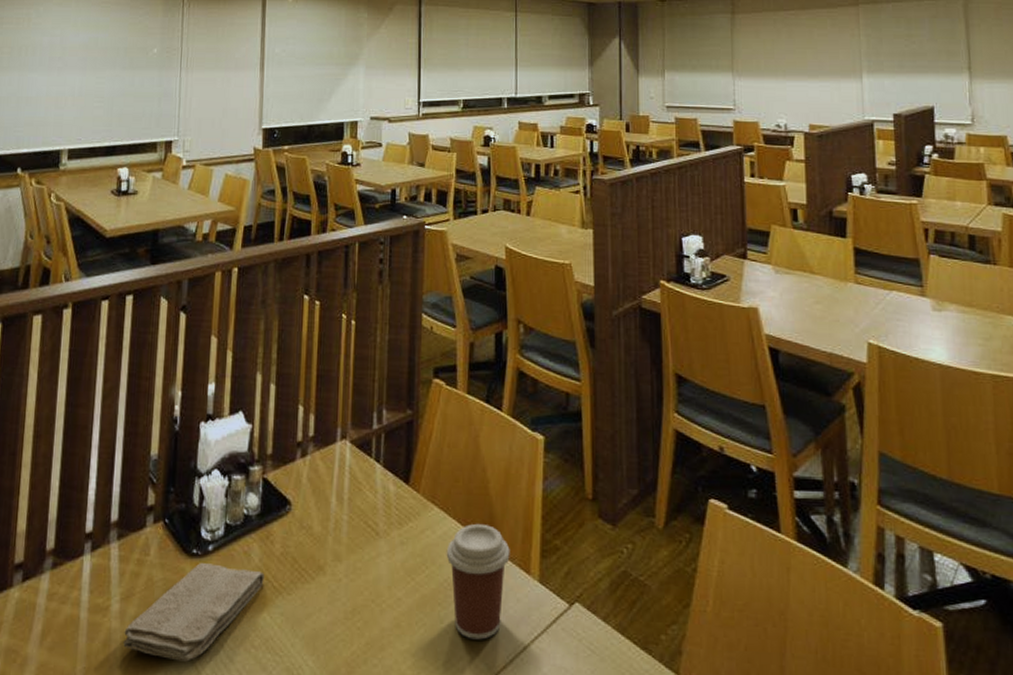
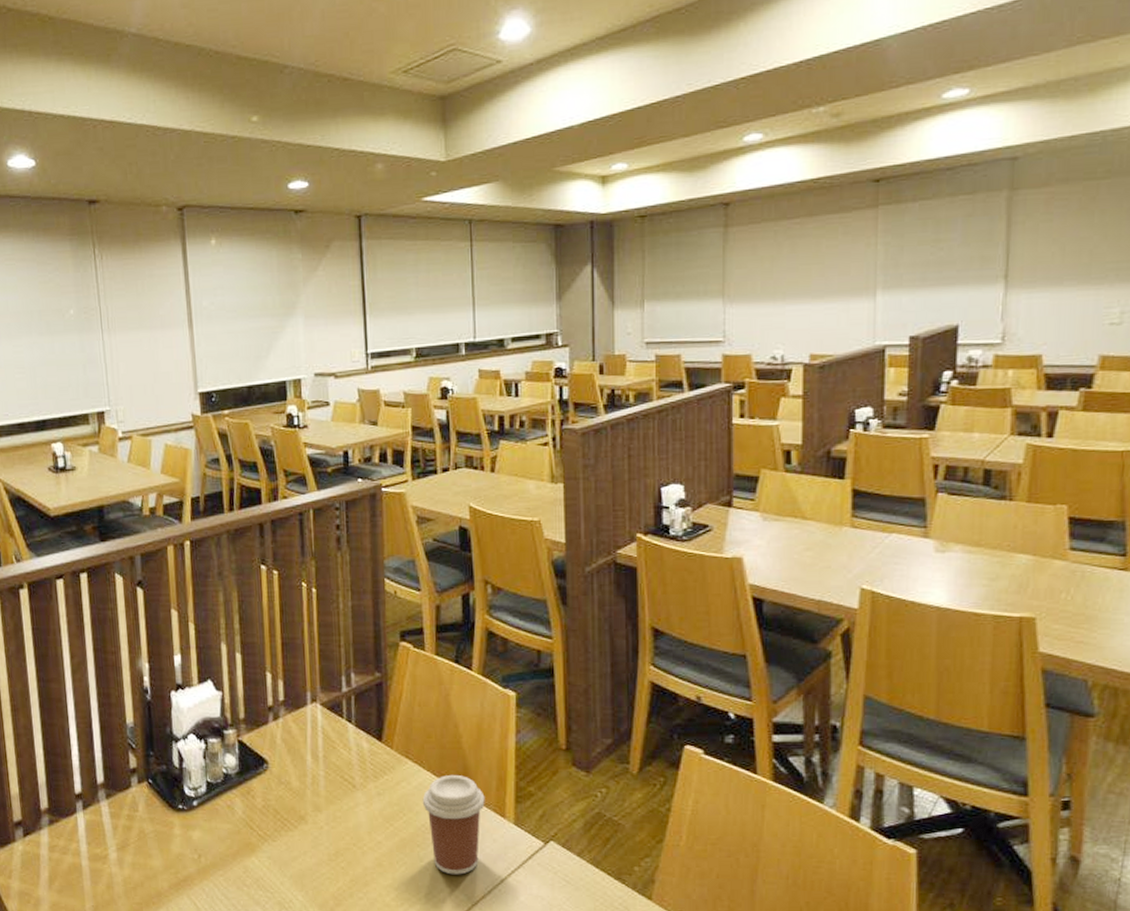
washcloth: present [123,563,265,662] -> none [124,817,250,899]

